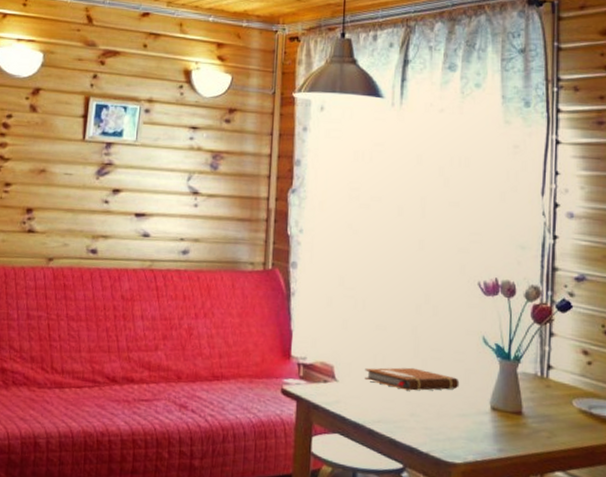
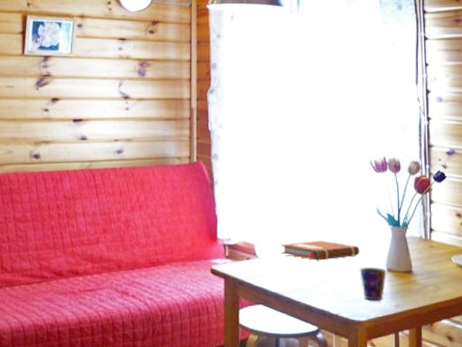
cup: none [457,401,492,442] -> present [359,266,388,301]

